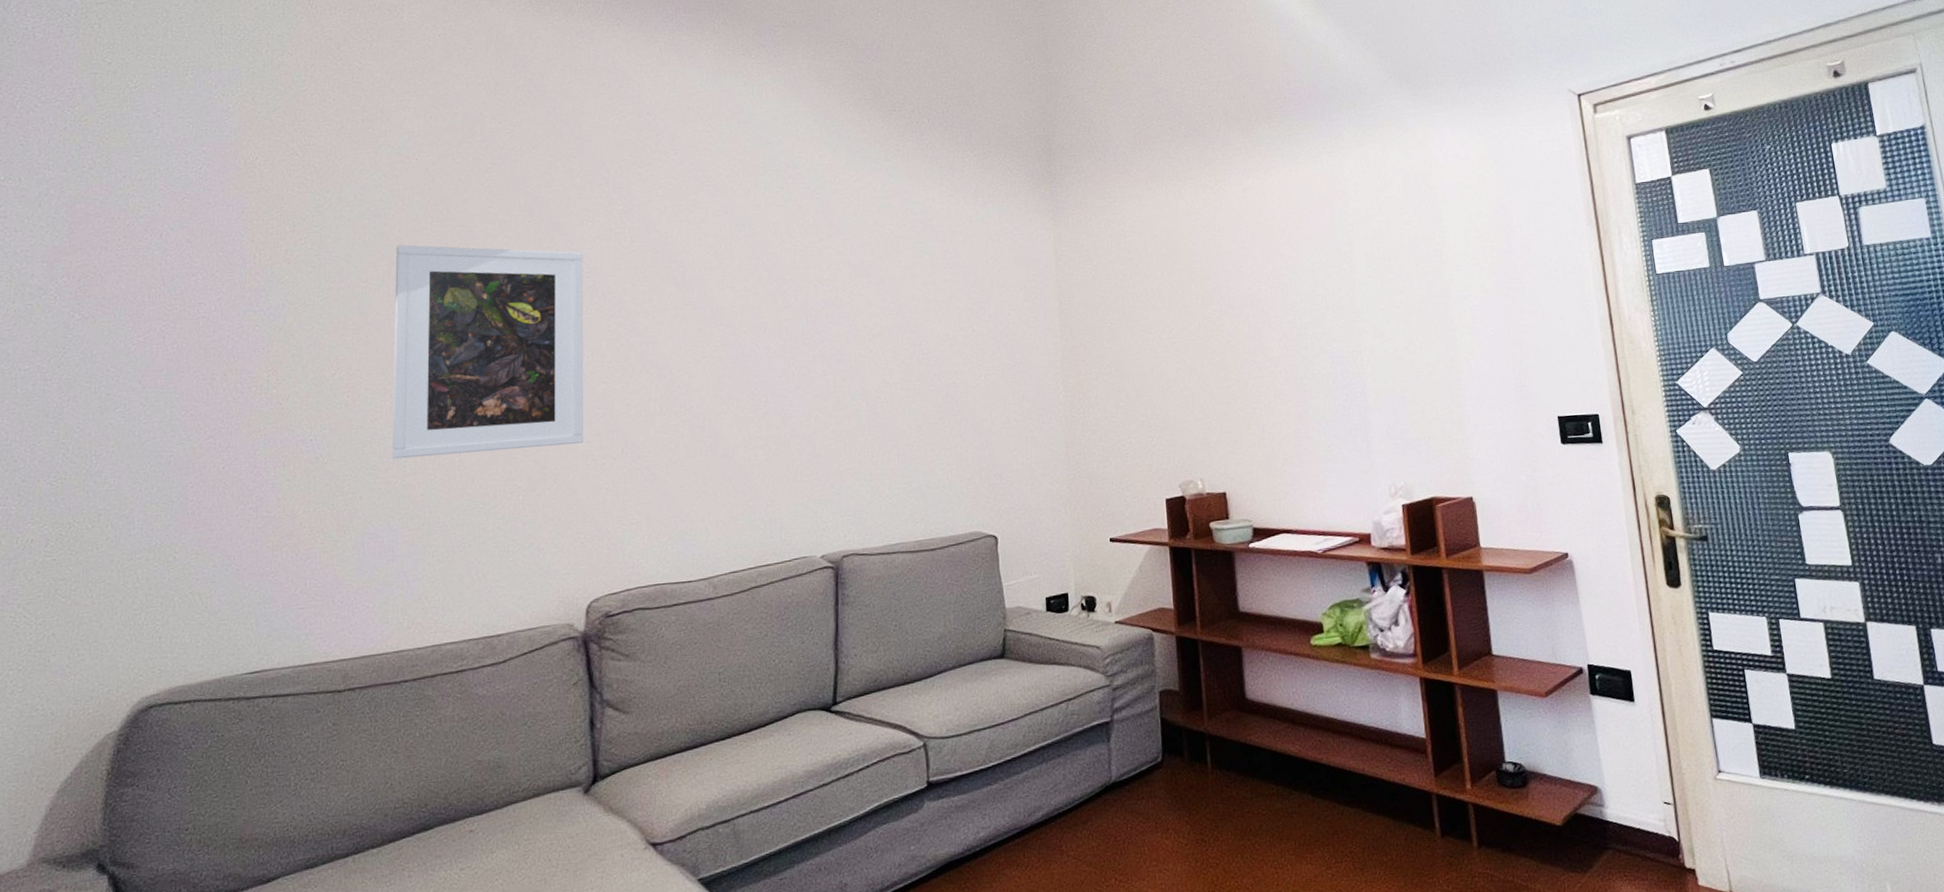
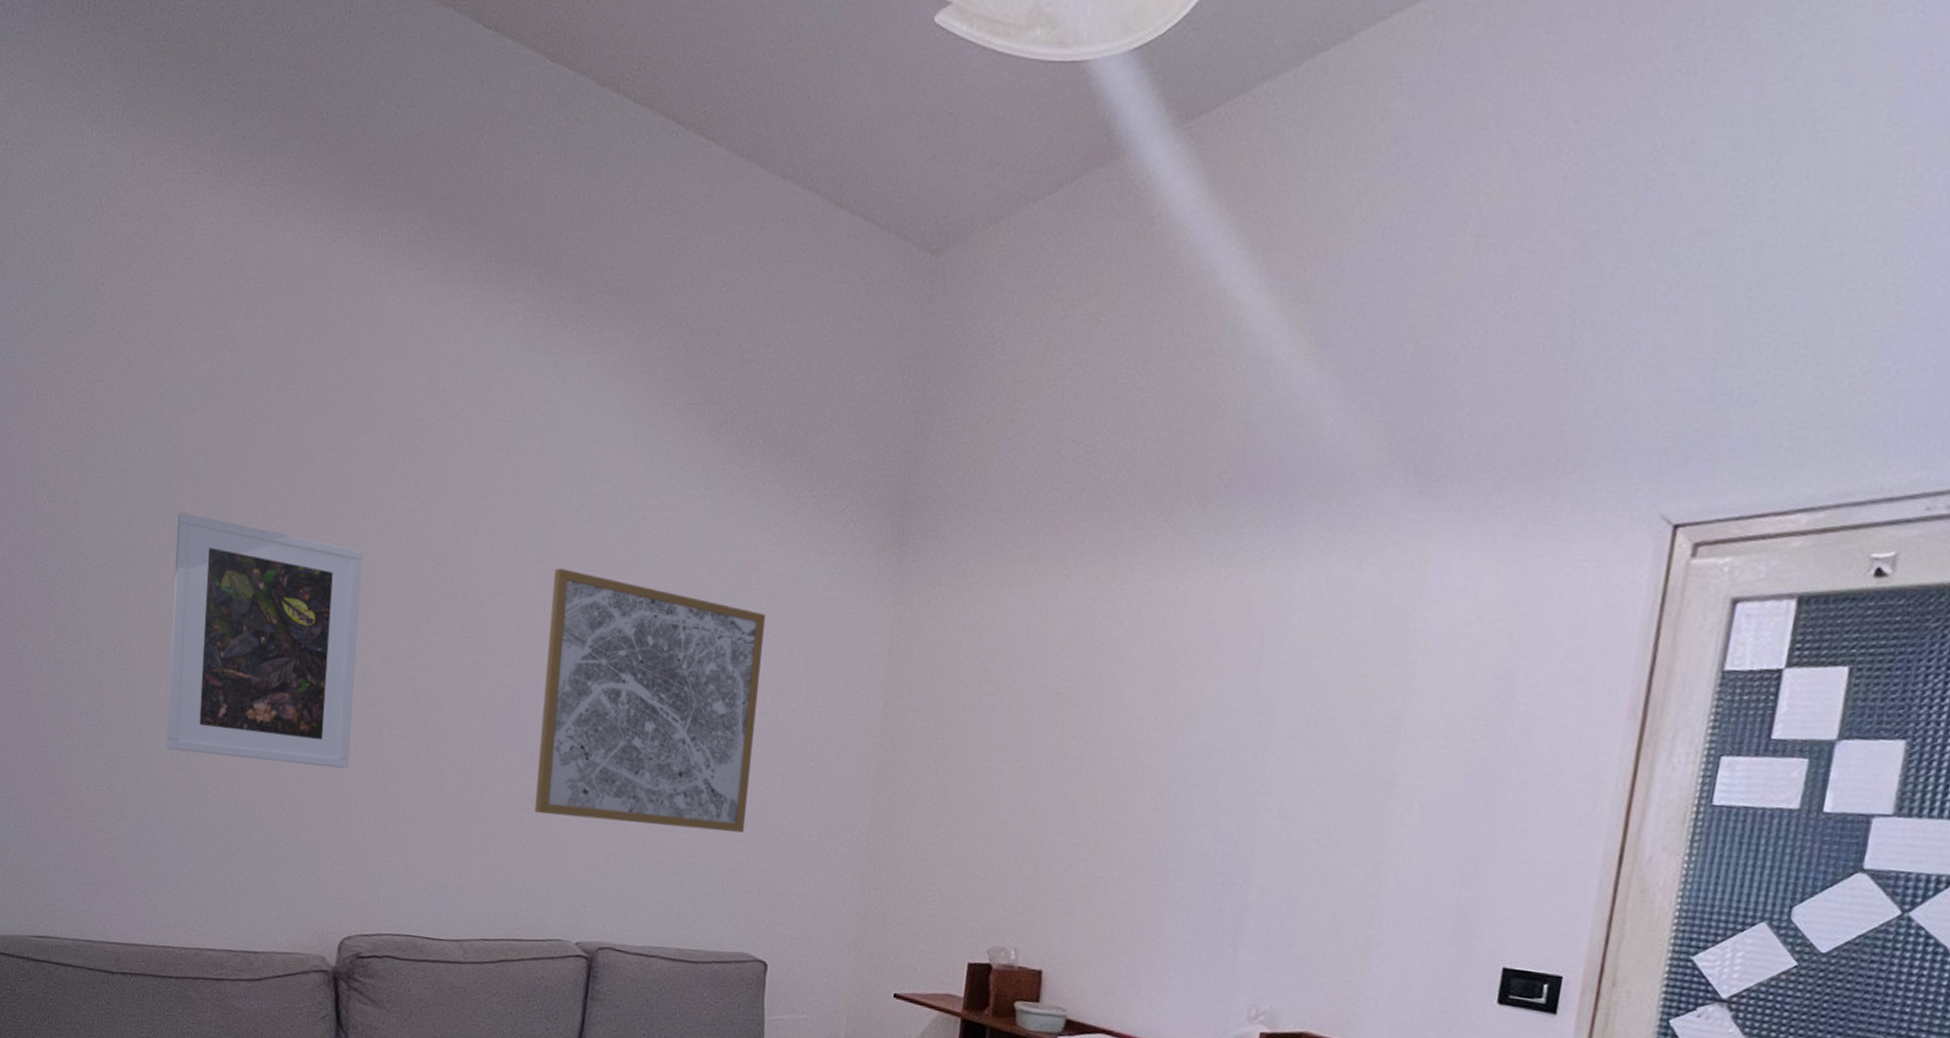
wall art: none [763,240,959,448] -> present [535,568,766,833]

